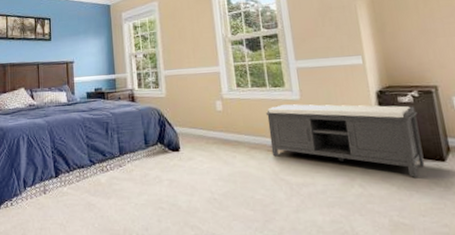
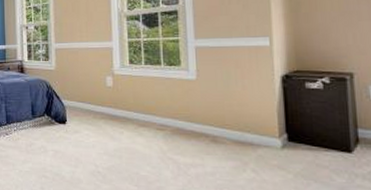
bench: present [265,104,425,177] -> none [158,83,328,167]

